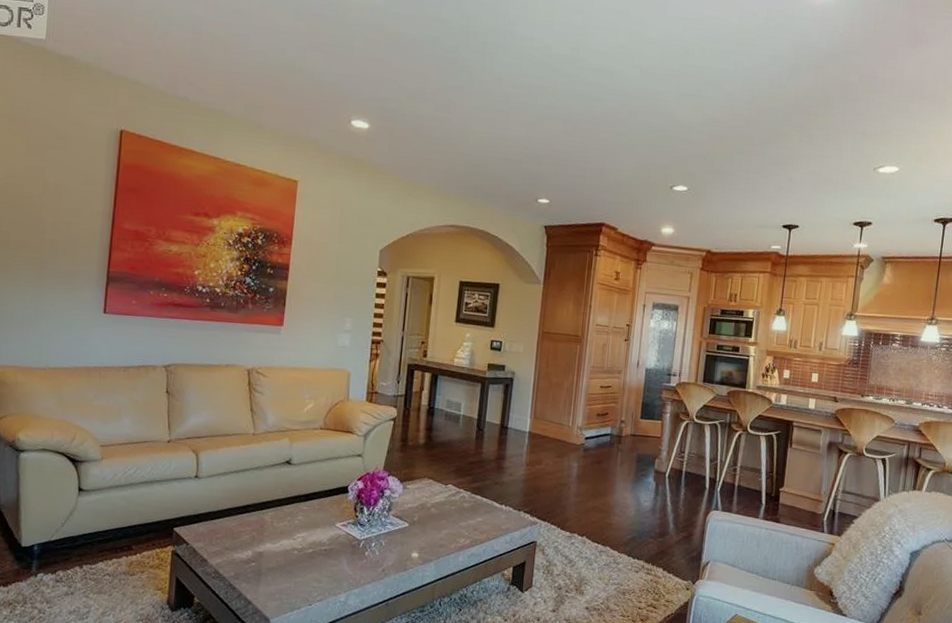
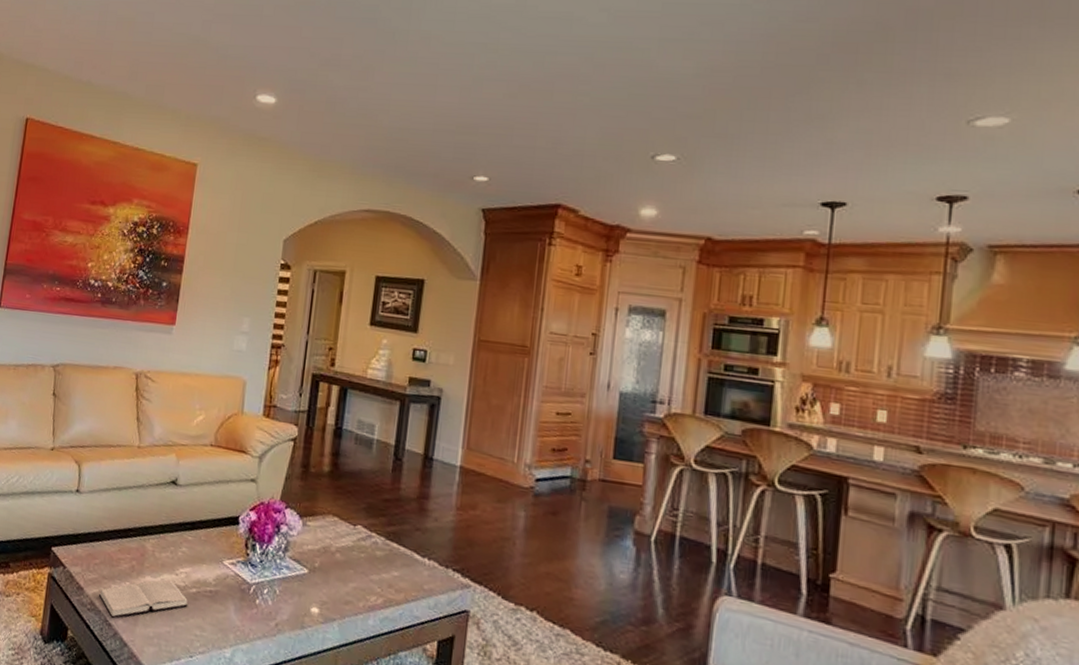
hardback book: none [222,544,306,583] -> present [98,580,188,619]

